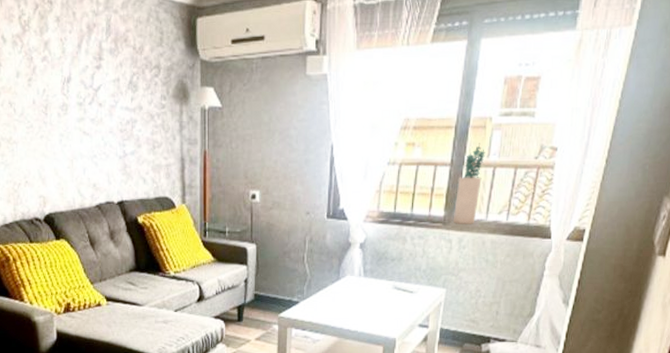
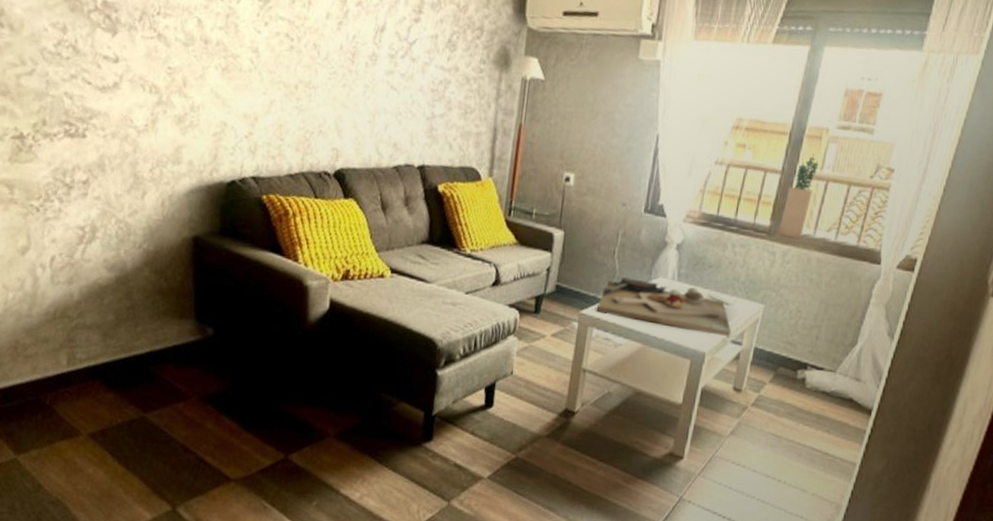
decorative tray: none [293,279,418,321] -> present [596,277,732,337]

